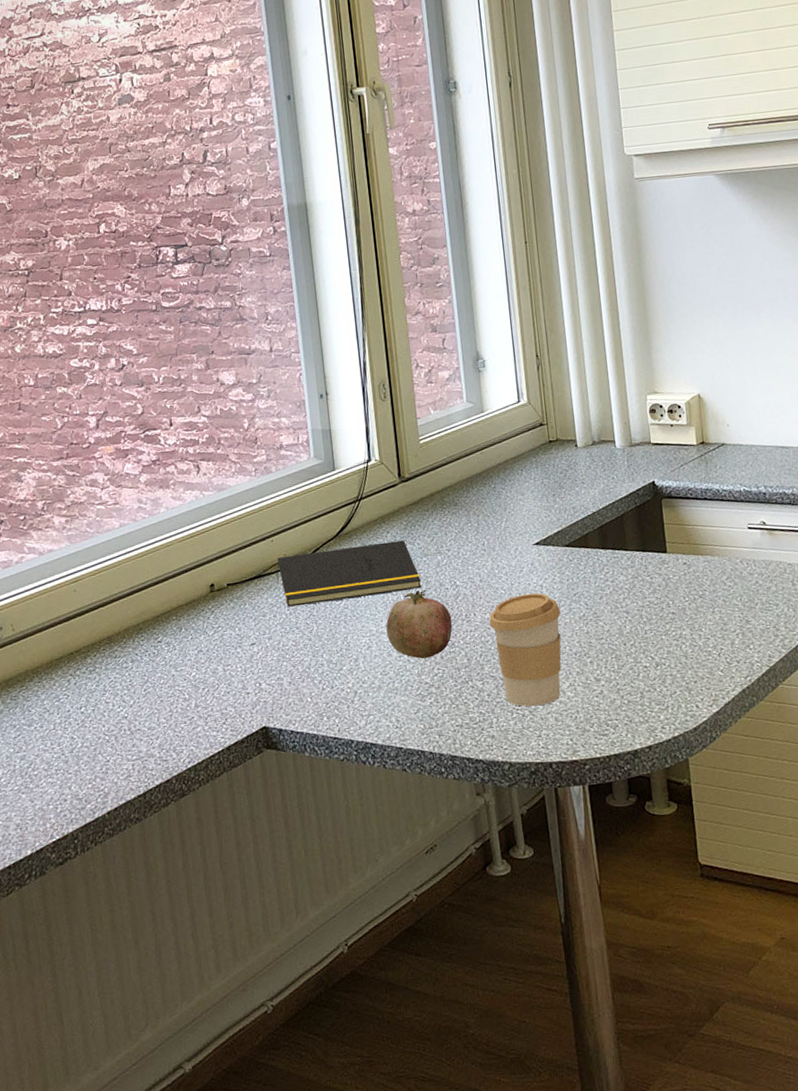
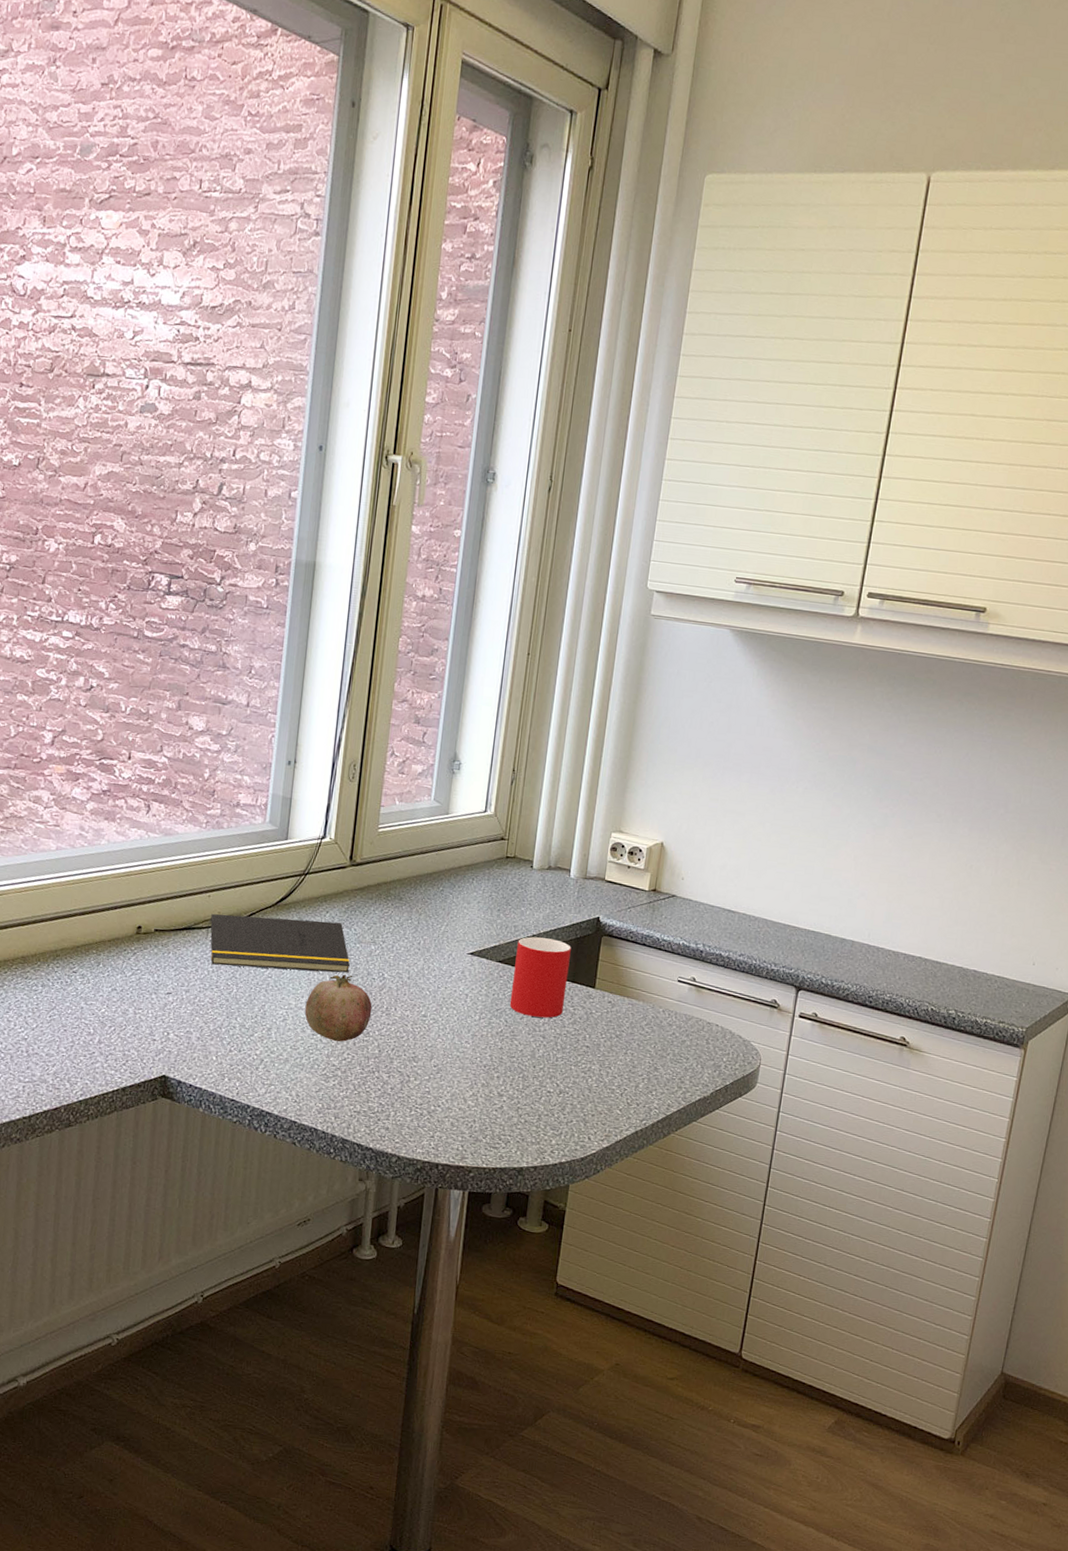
coffee cup: present [489,593,562,707] -> none [407,999,480,1109]
cup: none [579,512,640,595] -> present [509,936,571,1018]

